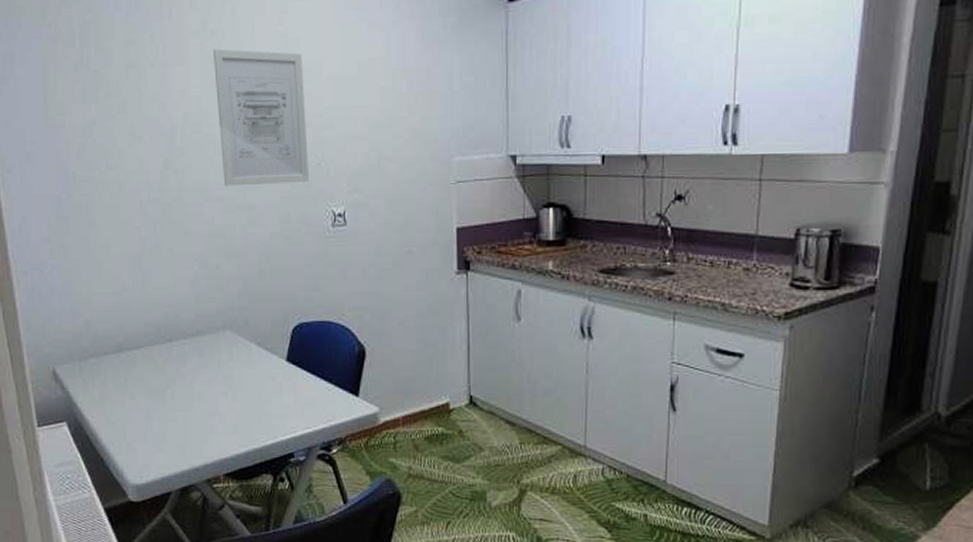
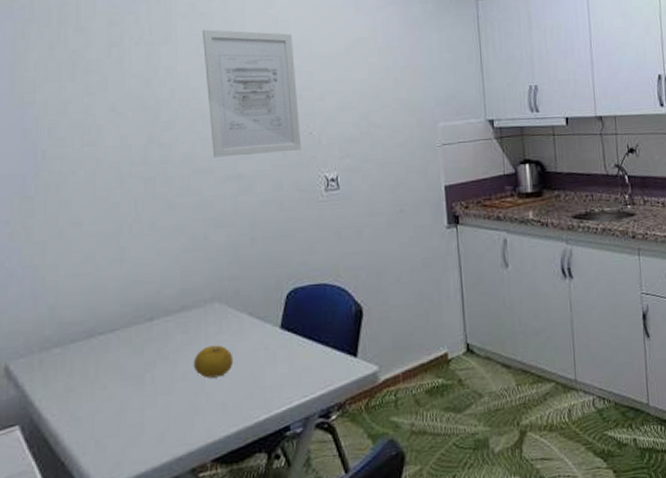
fruit: none [207,370,243,401] -> present [193,345,234,378]

